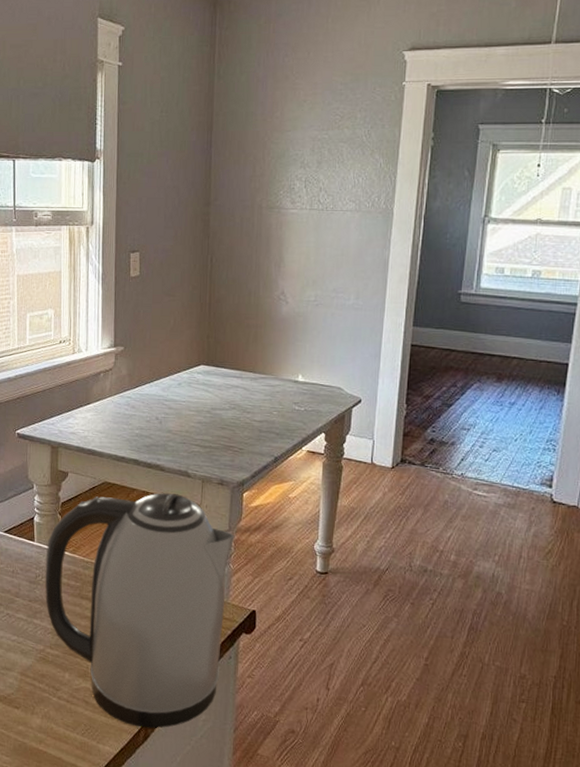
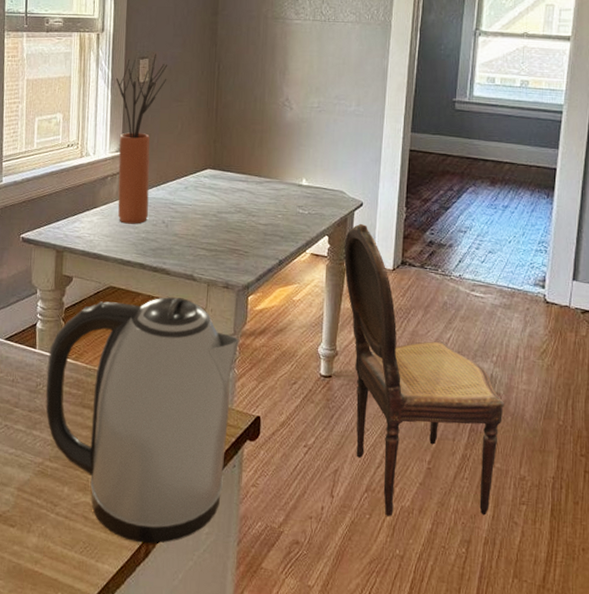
vase: none [106,247,159,421] -> present [116,54,168,224]
dining chair: none [341,420,506,712] -> present [344,223,504,517]

